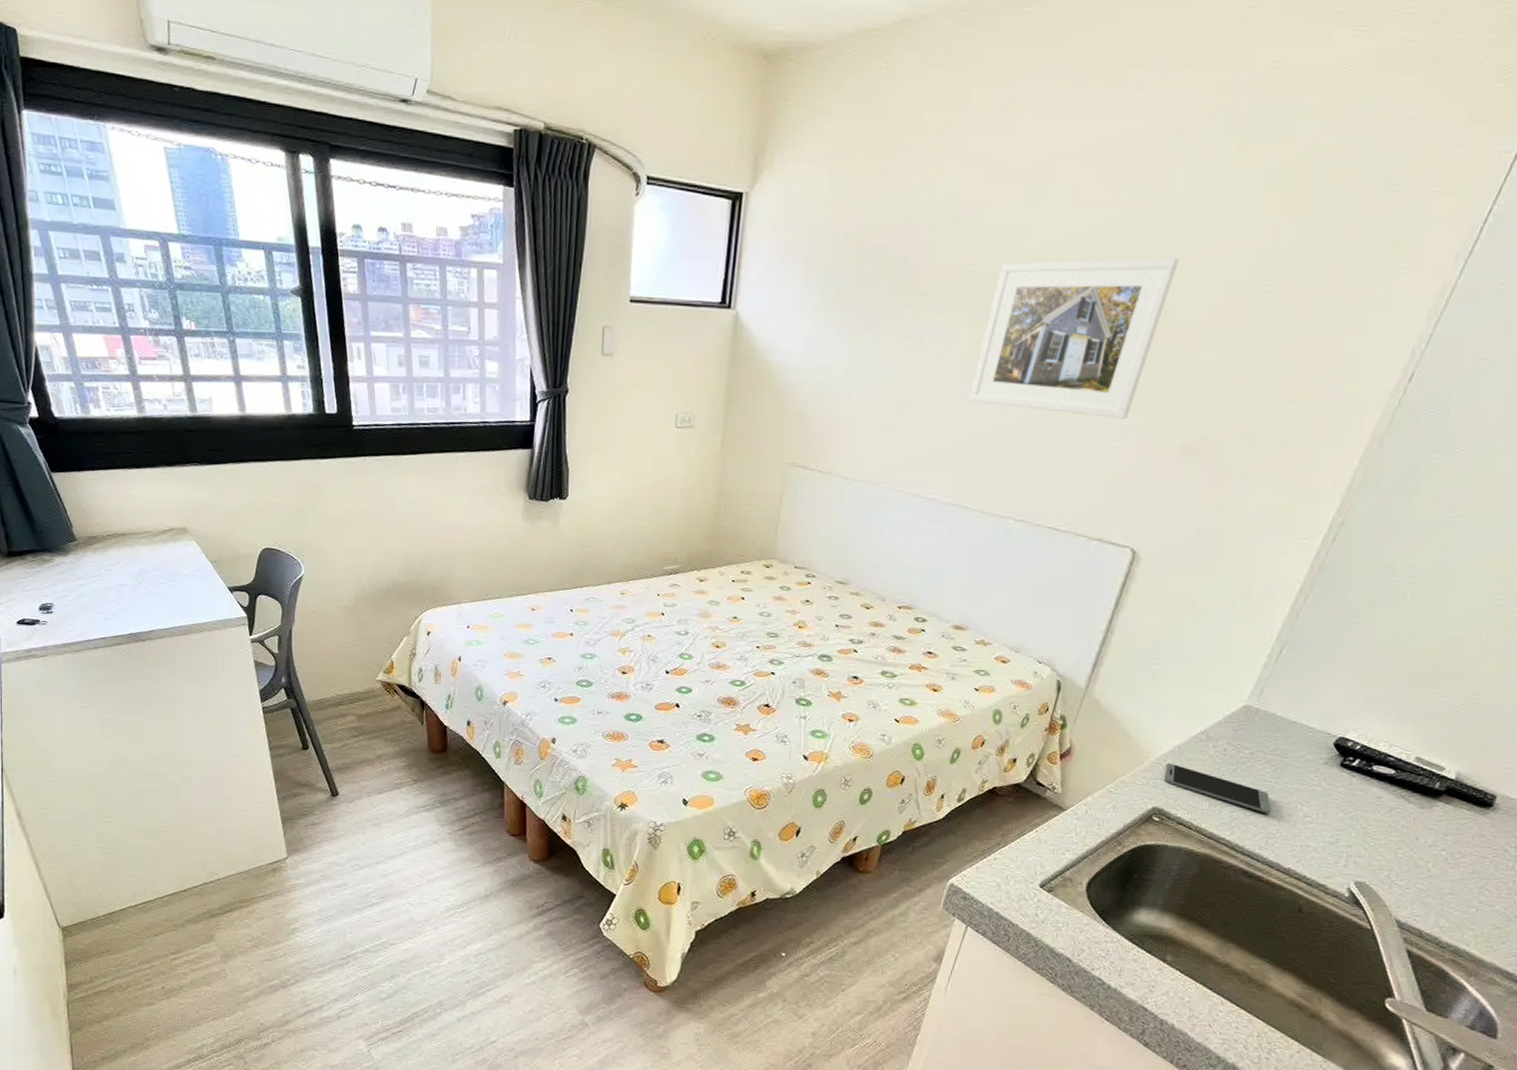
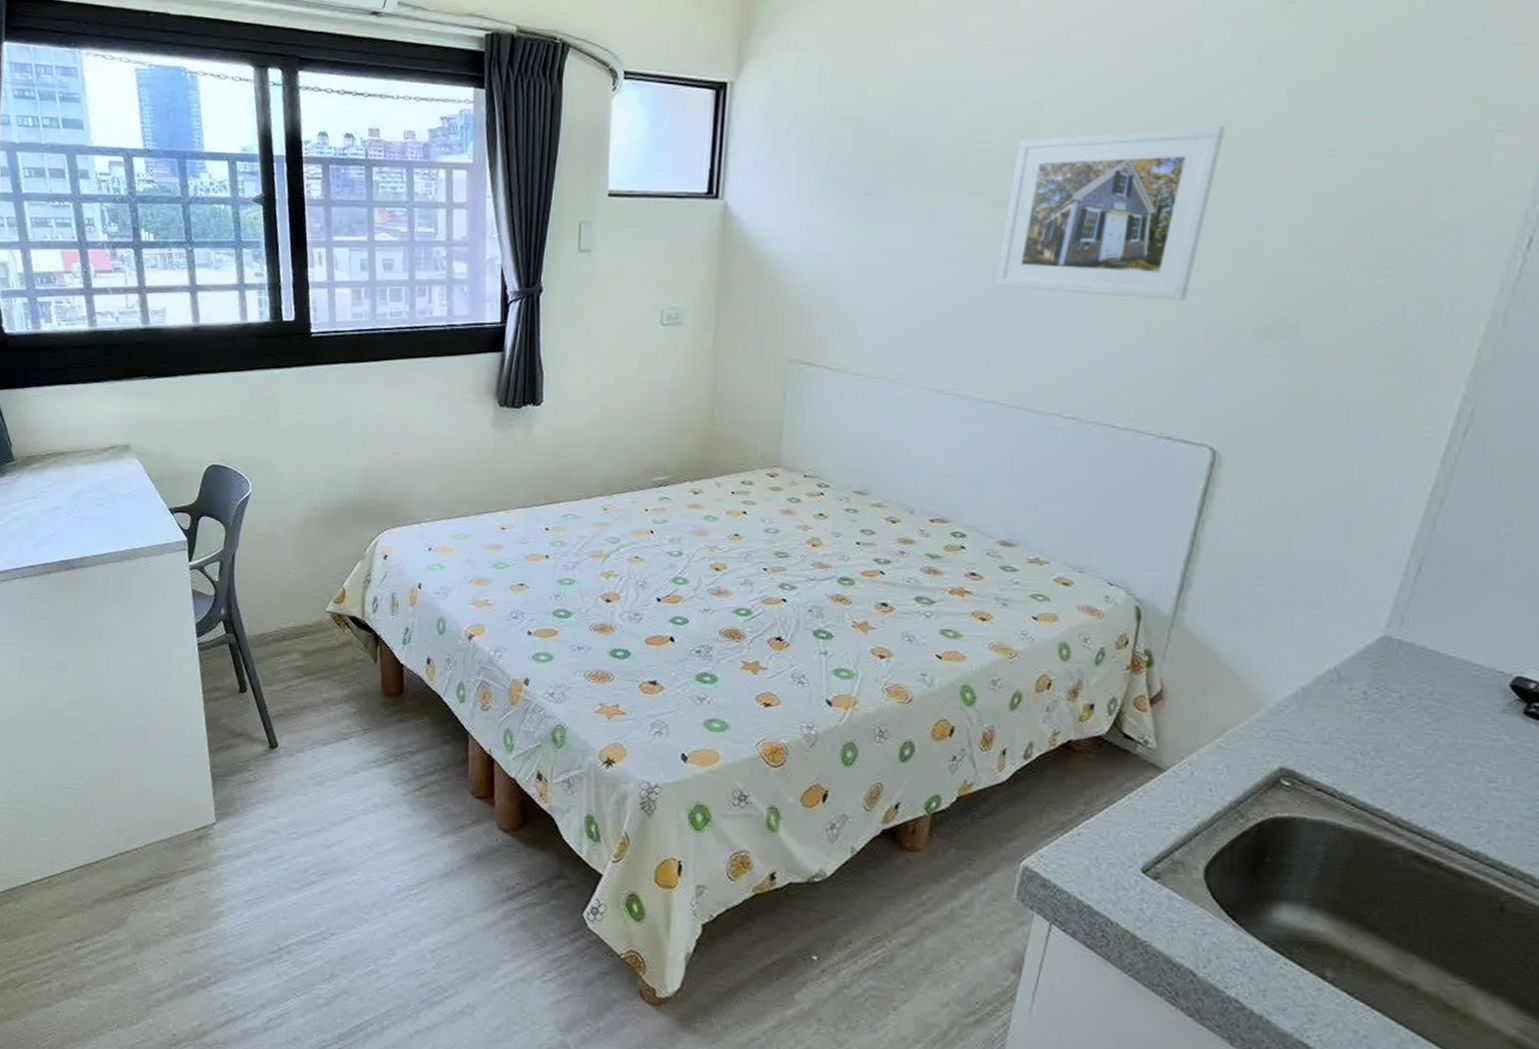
smartphone: present [1165,762,1271,814] -> none [1290,709,1439,777]

